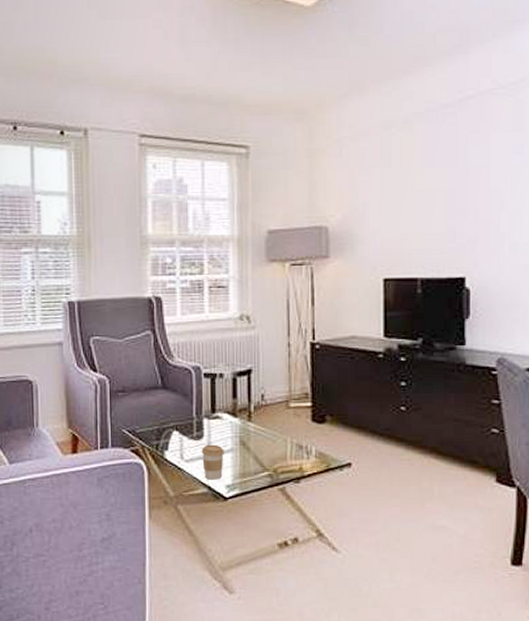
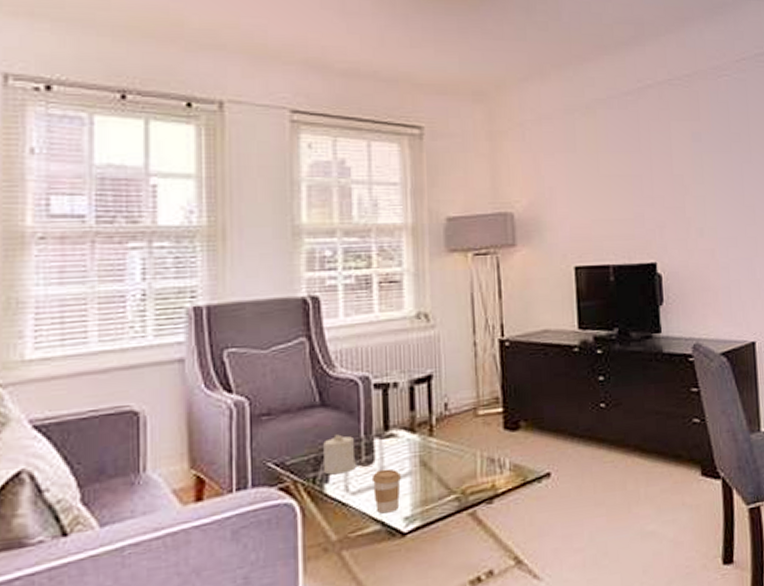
candle: none [164,412,189,444] -> present [323,434,356,475]

